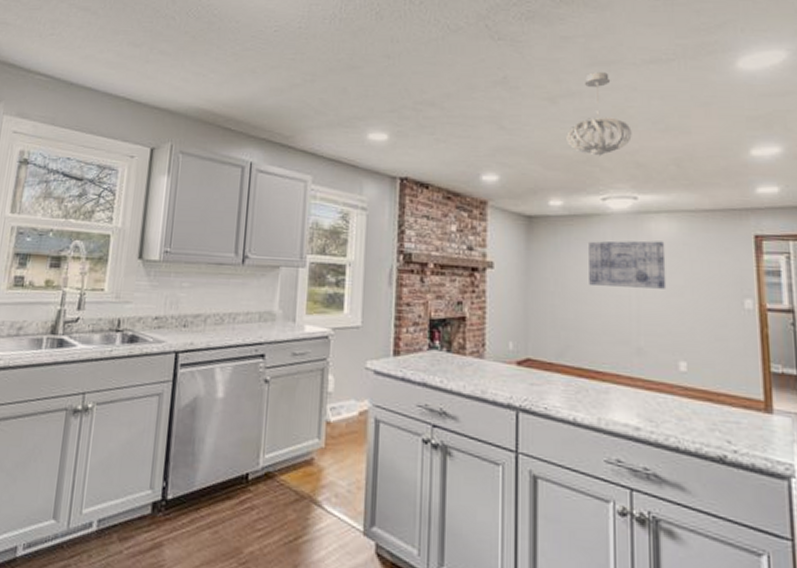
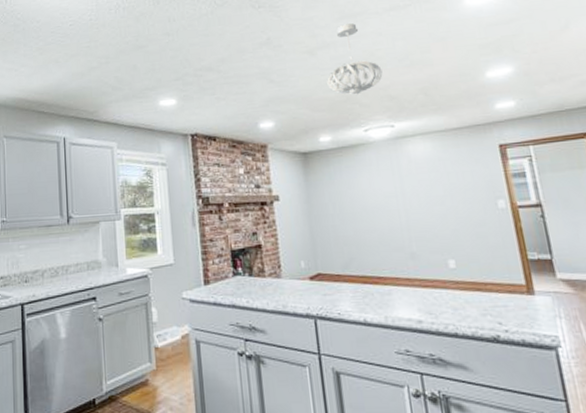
wall art: present [589,240,667,289] -> none [358,160,429,206]

